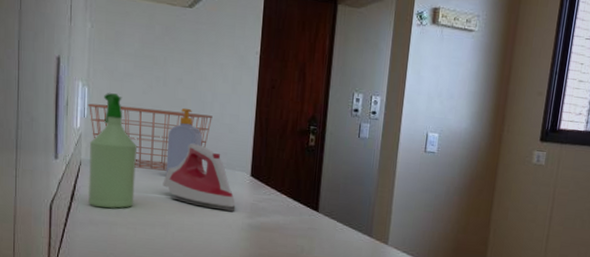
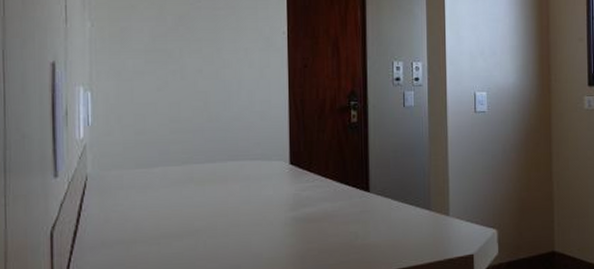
spray bottle: present [88,93,138,209] -> none [96,95,155,226]
basket: present [88,103,213,171] -> none [92,104,240,174]
iron: present [162,144,236,211] -> none [188,138,276,207]
soap bottle: present [166,107,203,174] -> none [190,100,231,175]

